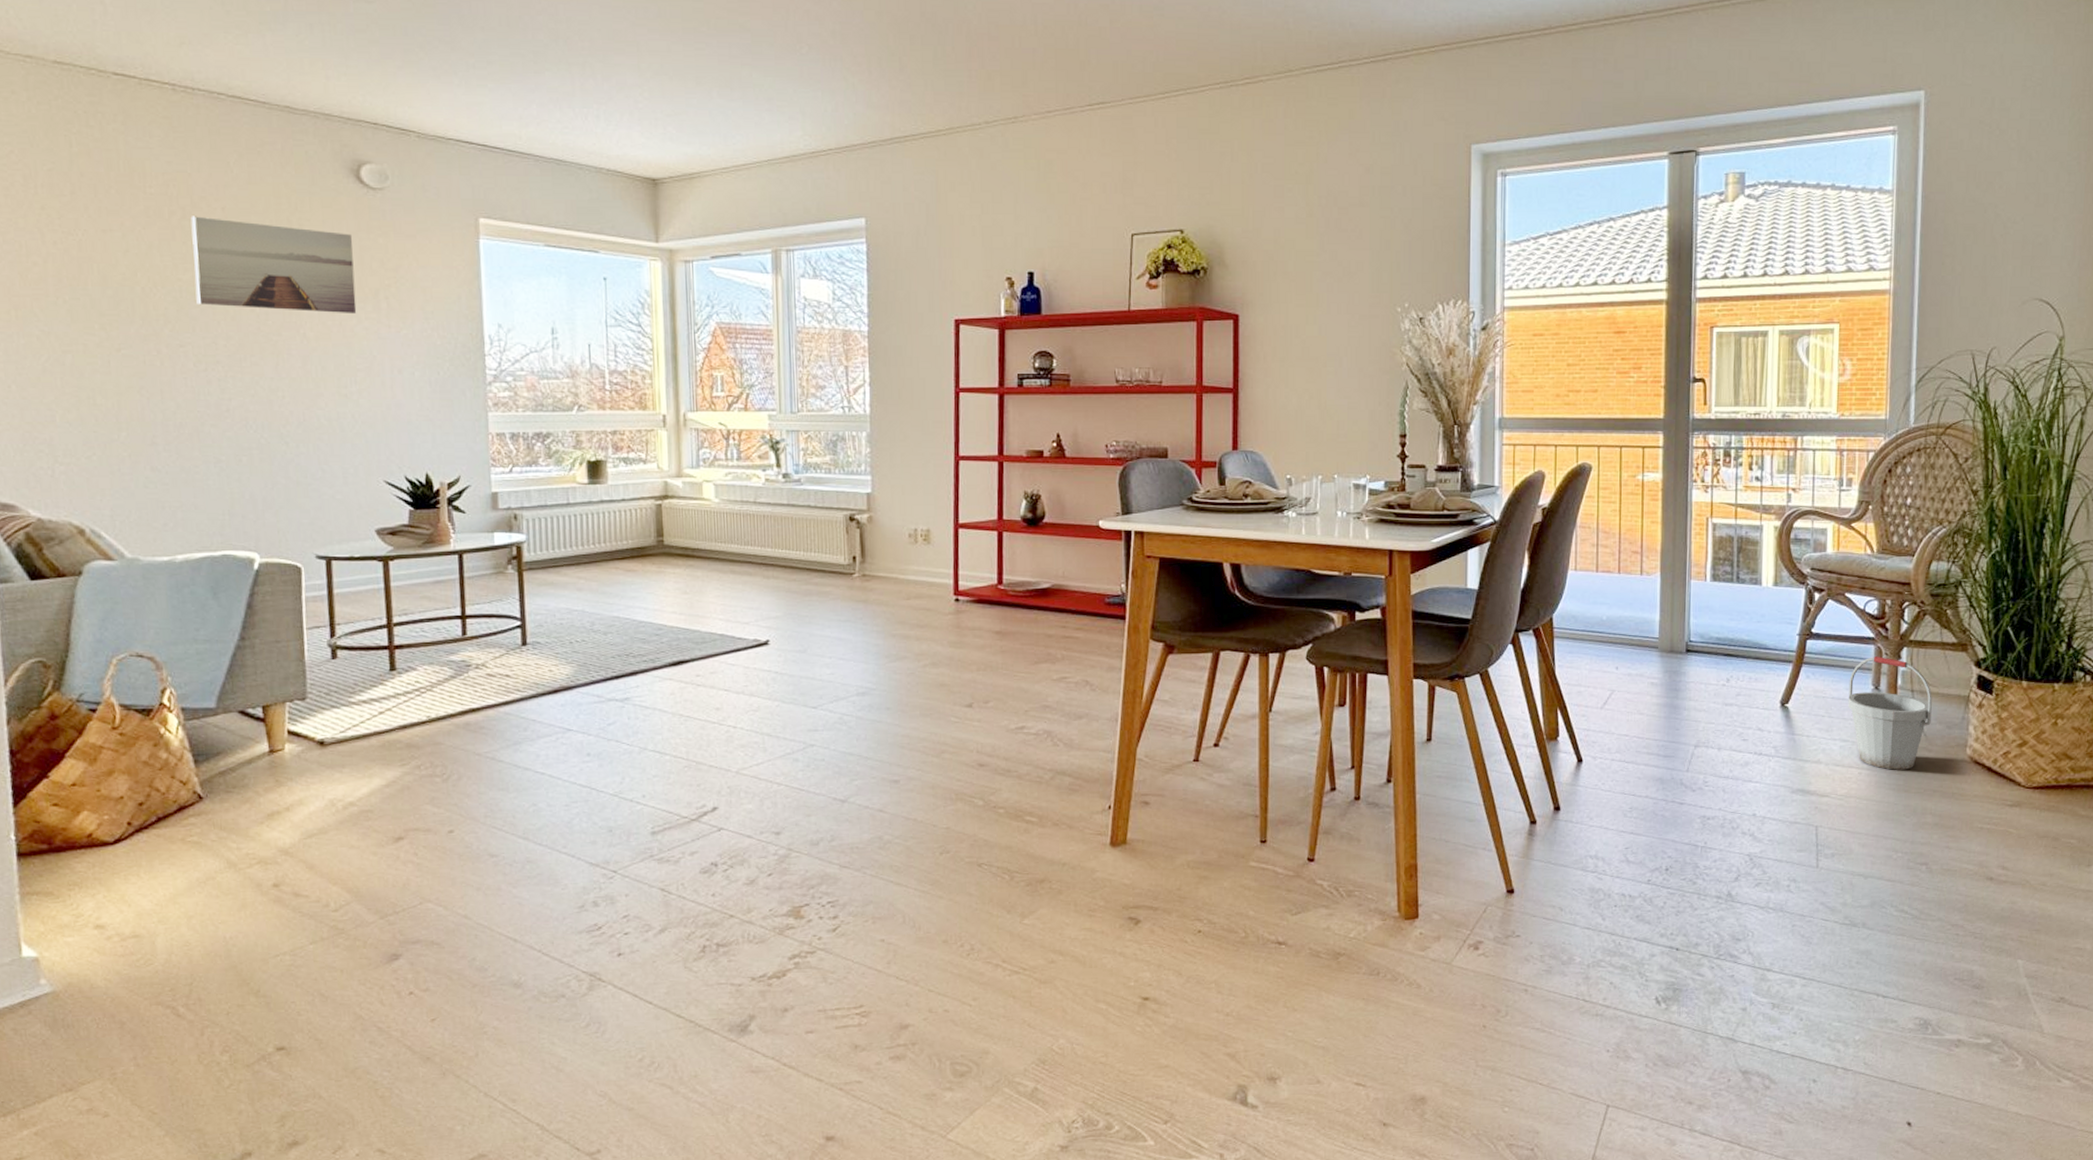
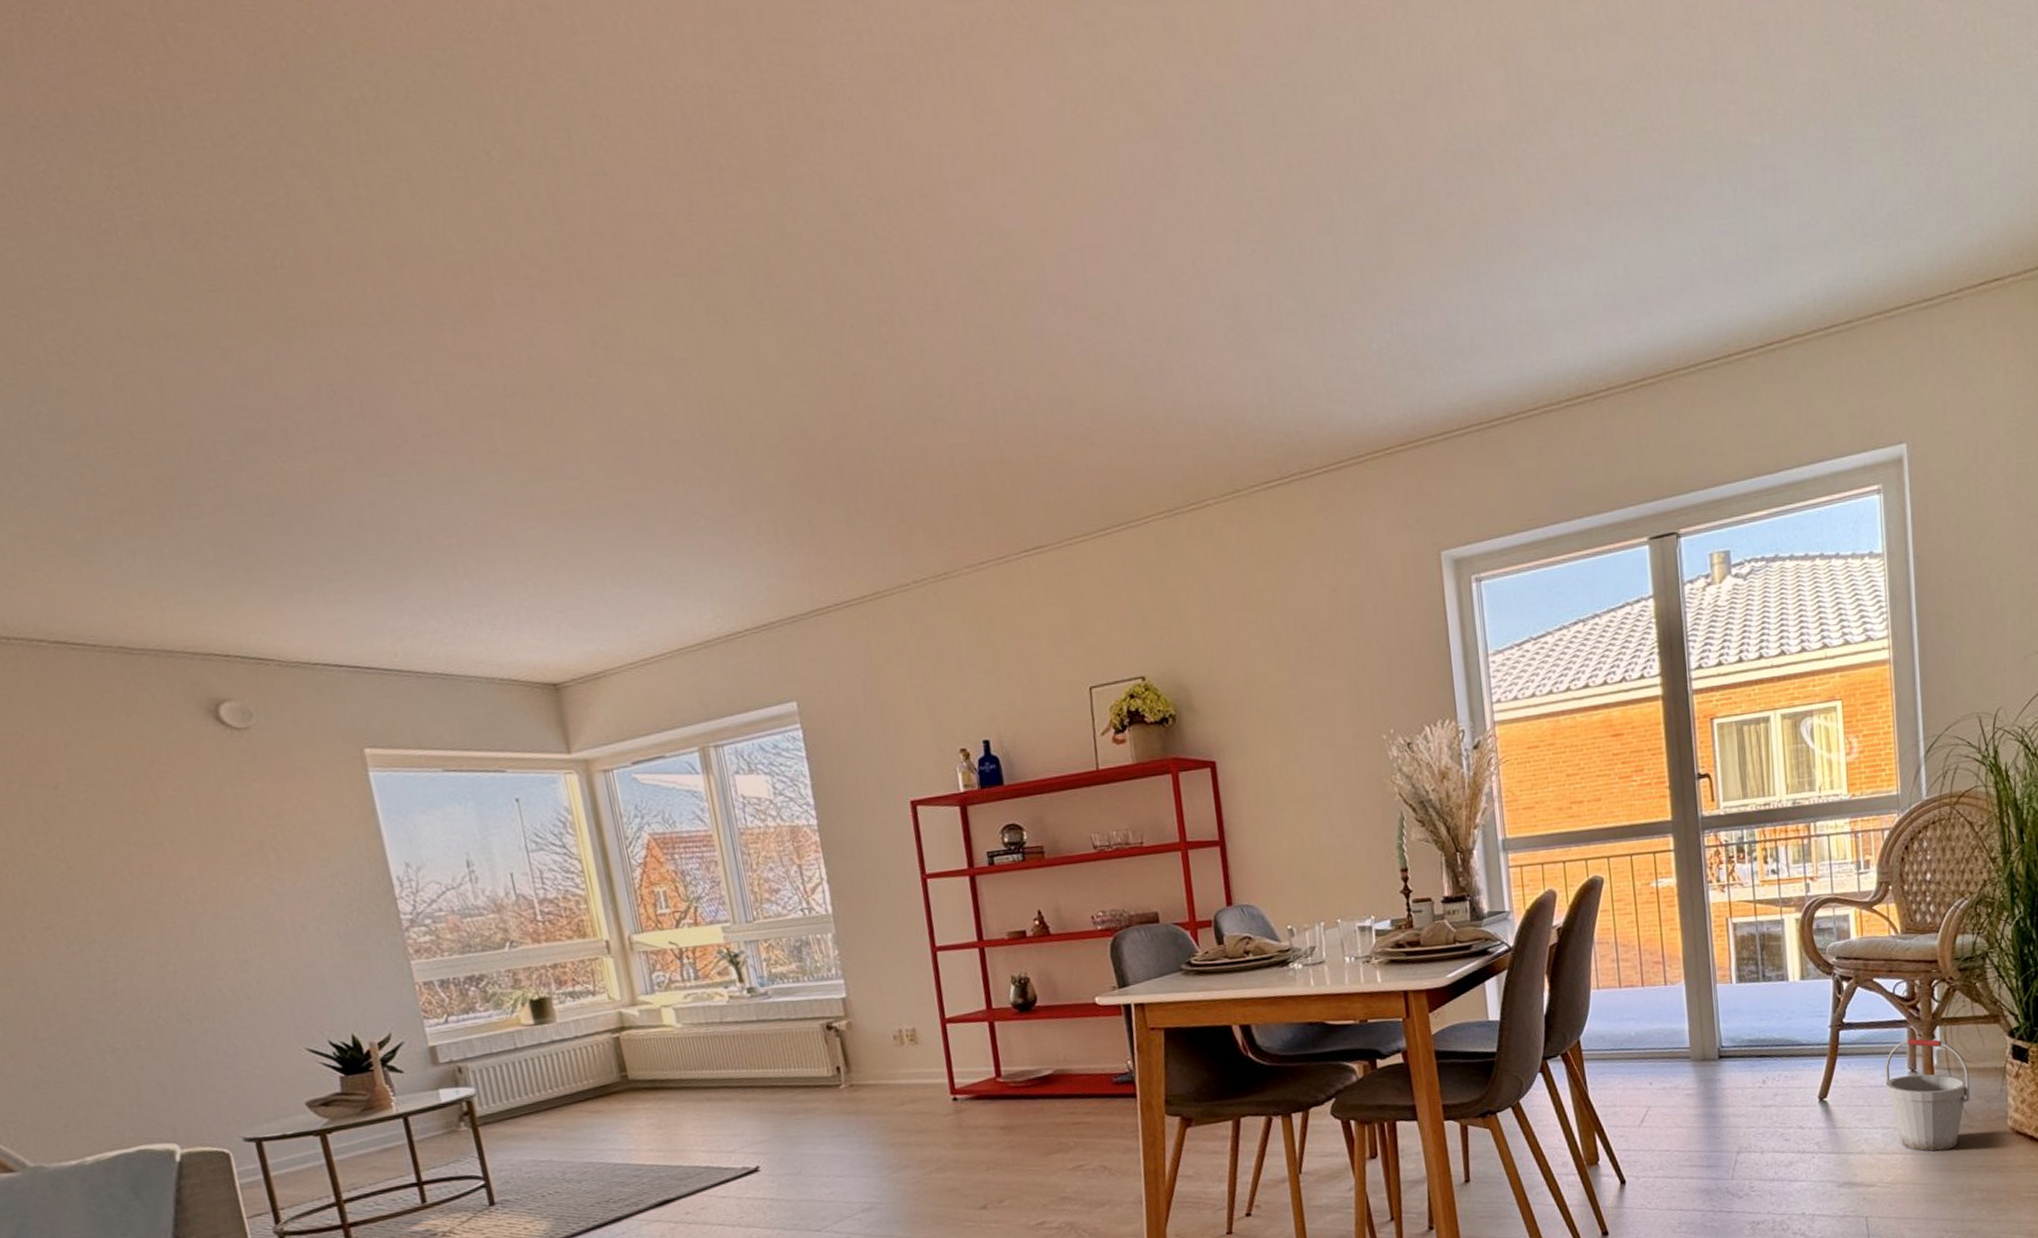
wall art: present [190,216,357,315] -> none [32,781,243,880]

